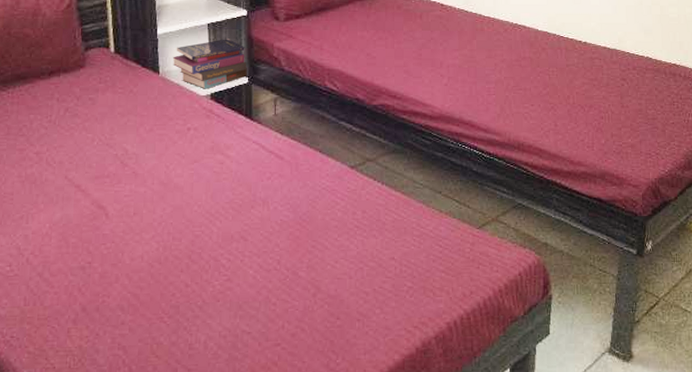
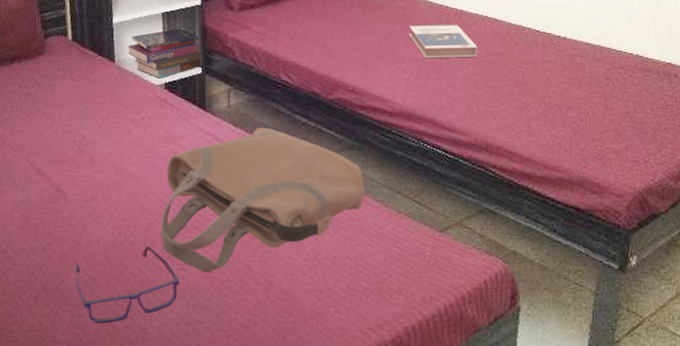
eyeglasses: none [117,260,226,341] -> present [75,247,179,323]
tote bag: none [206,134,408,282] -> present [160,127,365,273]
hardback book: none [446,31,509,64] -> present [408,24,478,59]

